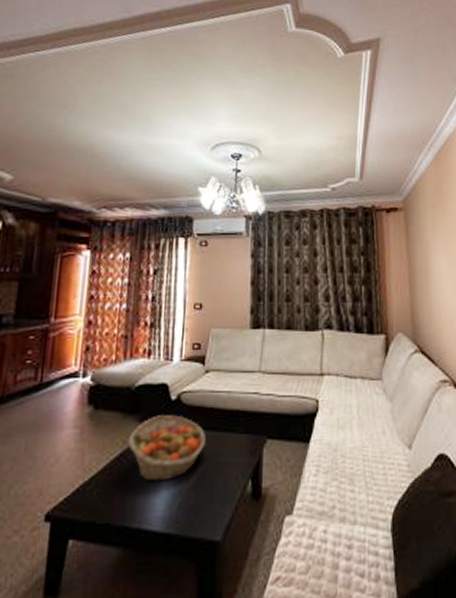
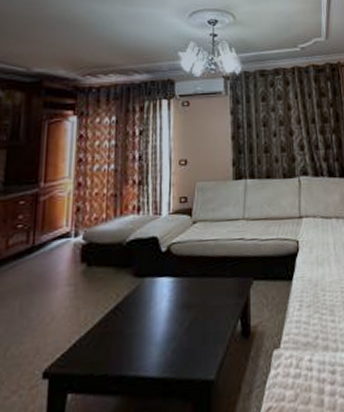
fruit basket: present [129,415,206,482] -> none [122,265,196,331]

